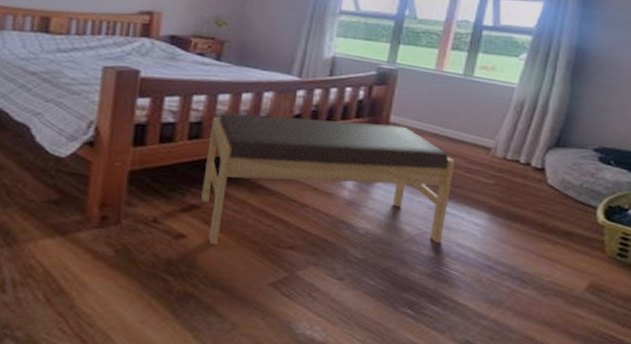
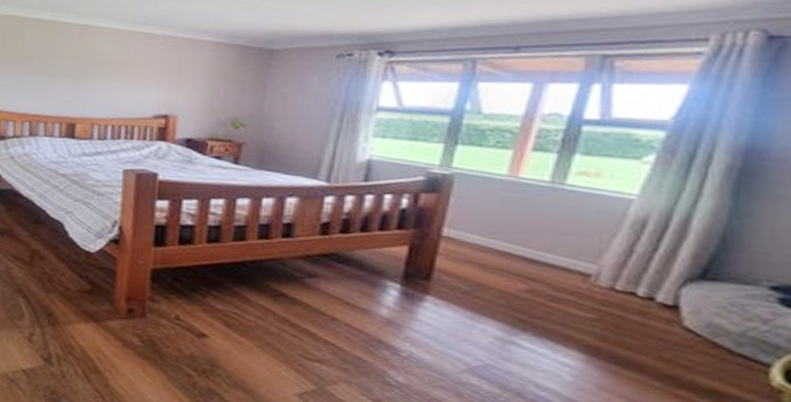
bench: present [201,113,454,246] -> none [222,218,533,380]

